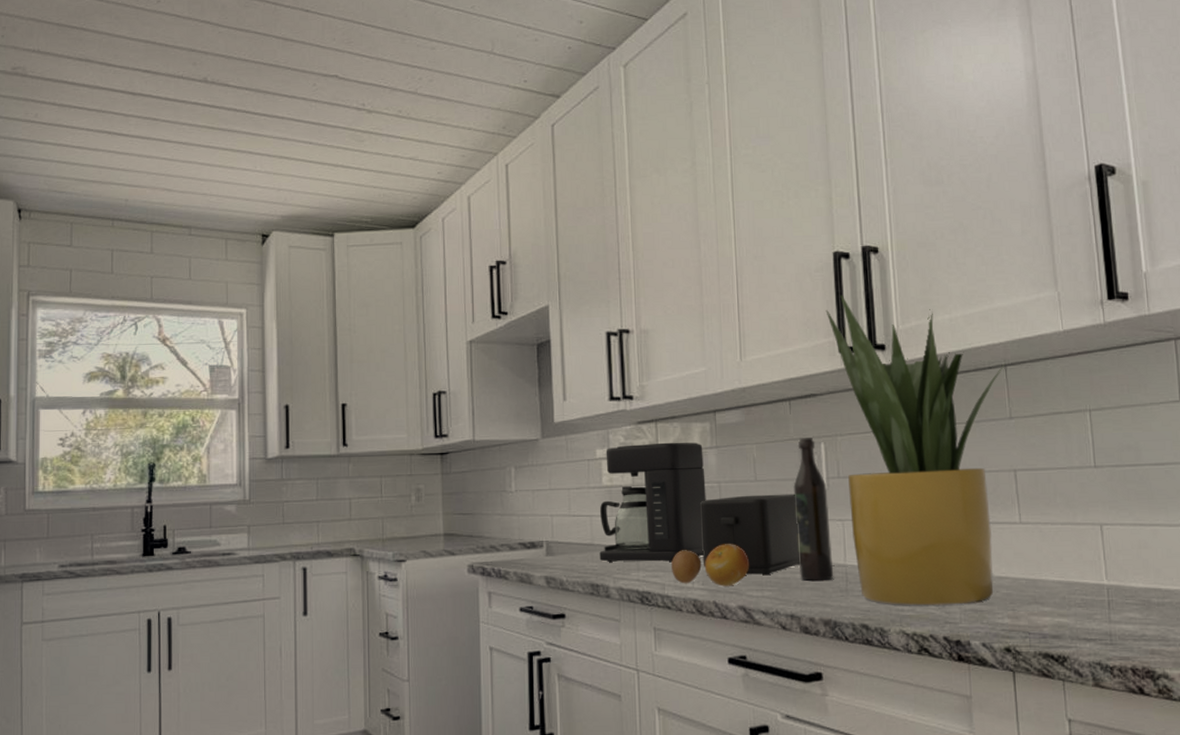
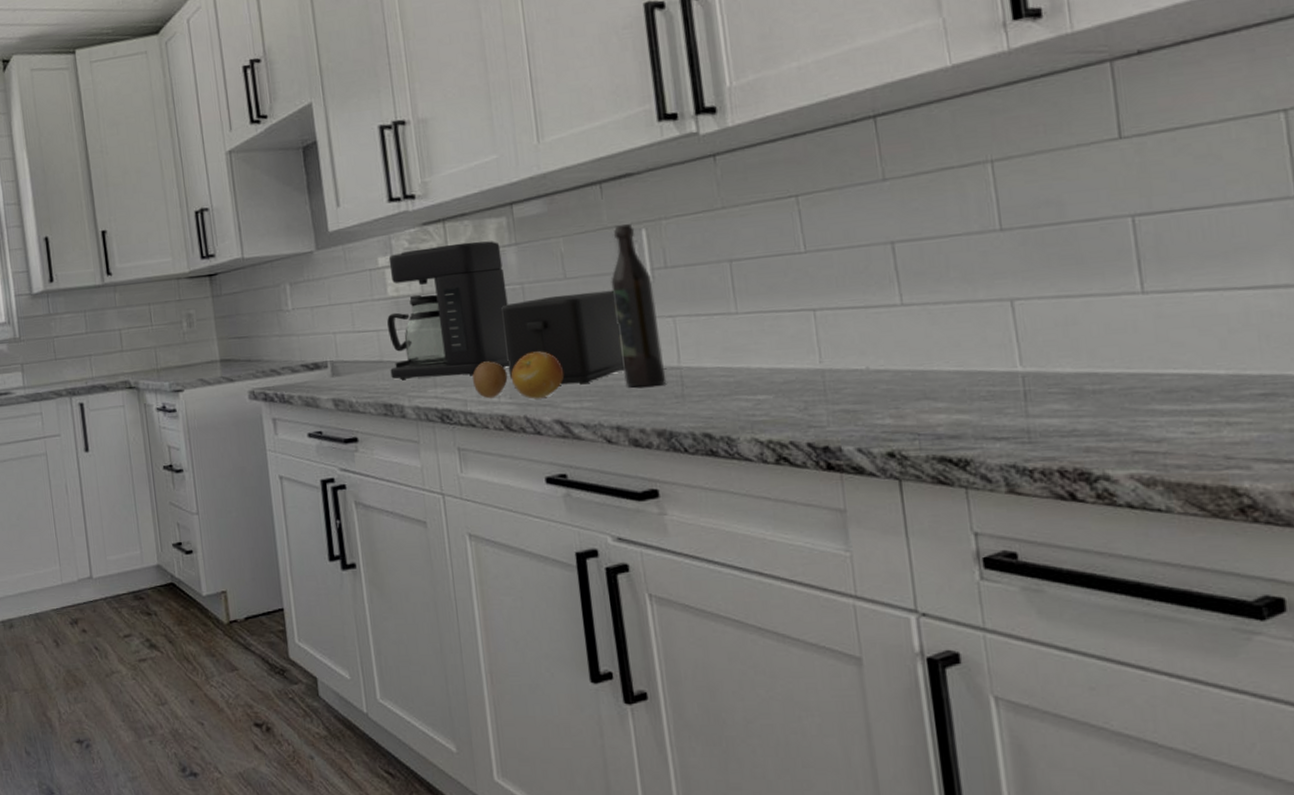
planter: present [825,295,1006,606] -> none [638,53,875,410]

